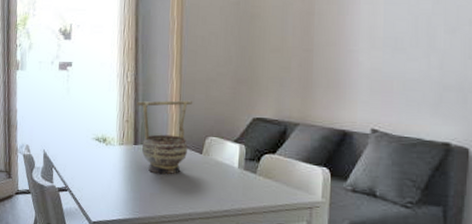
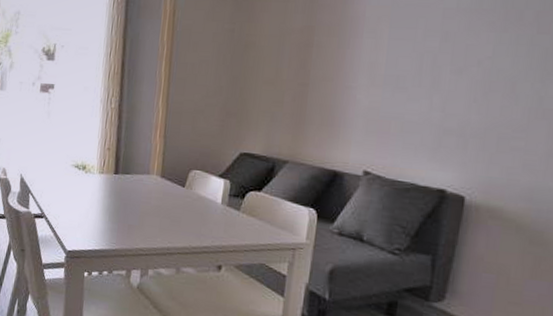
decorative bowl: present [137,100,193,175] -> none [119,129,179,207]

